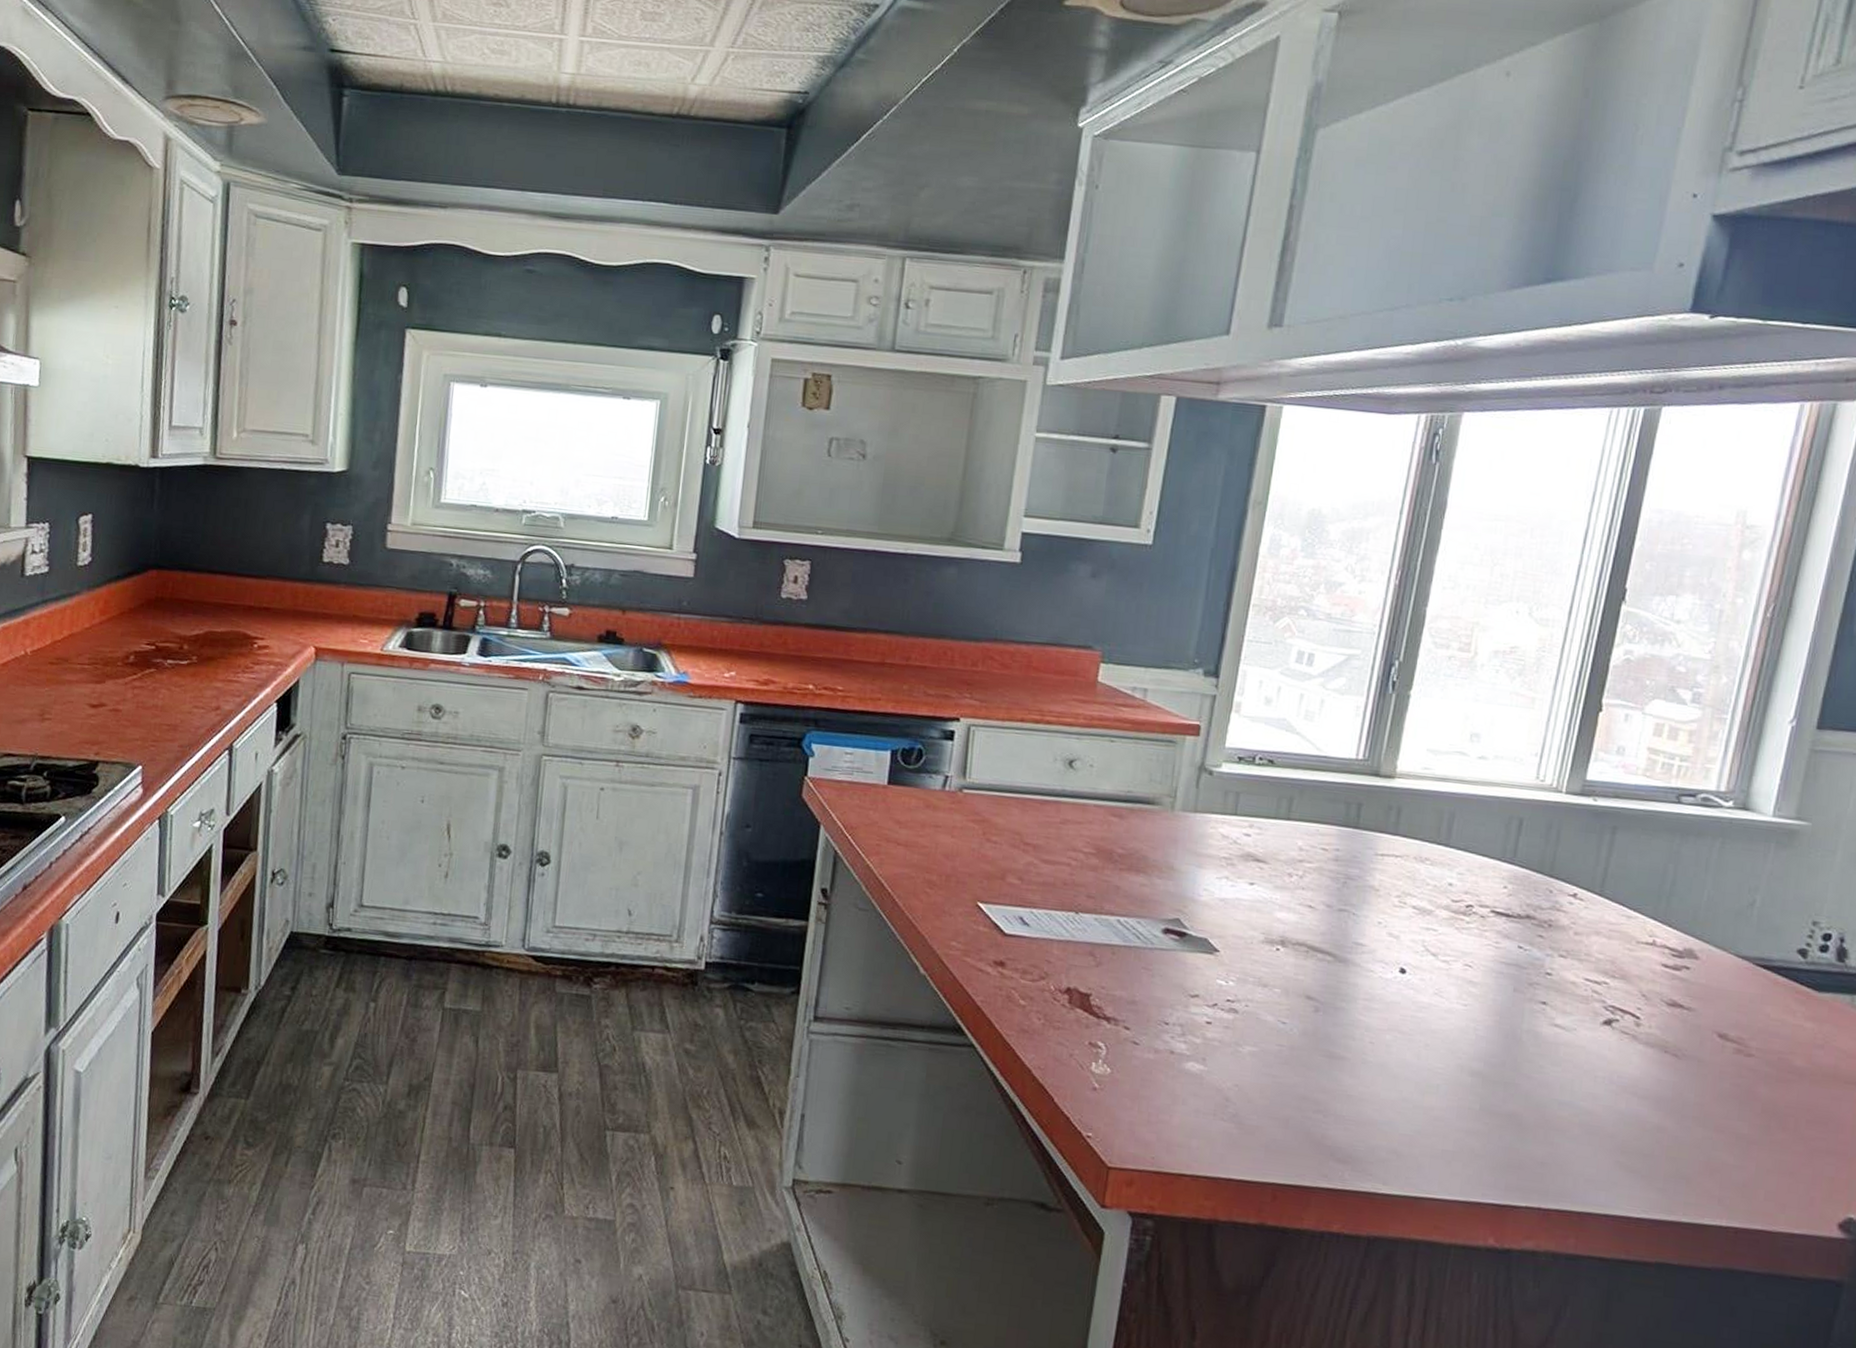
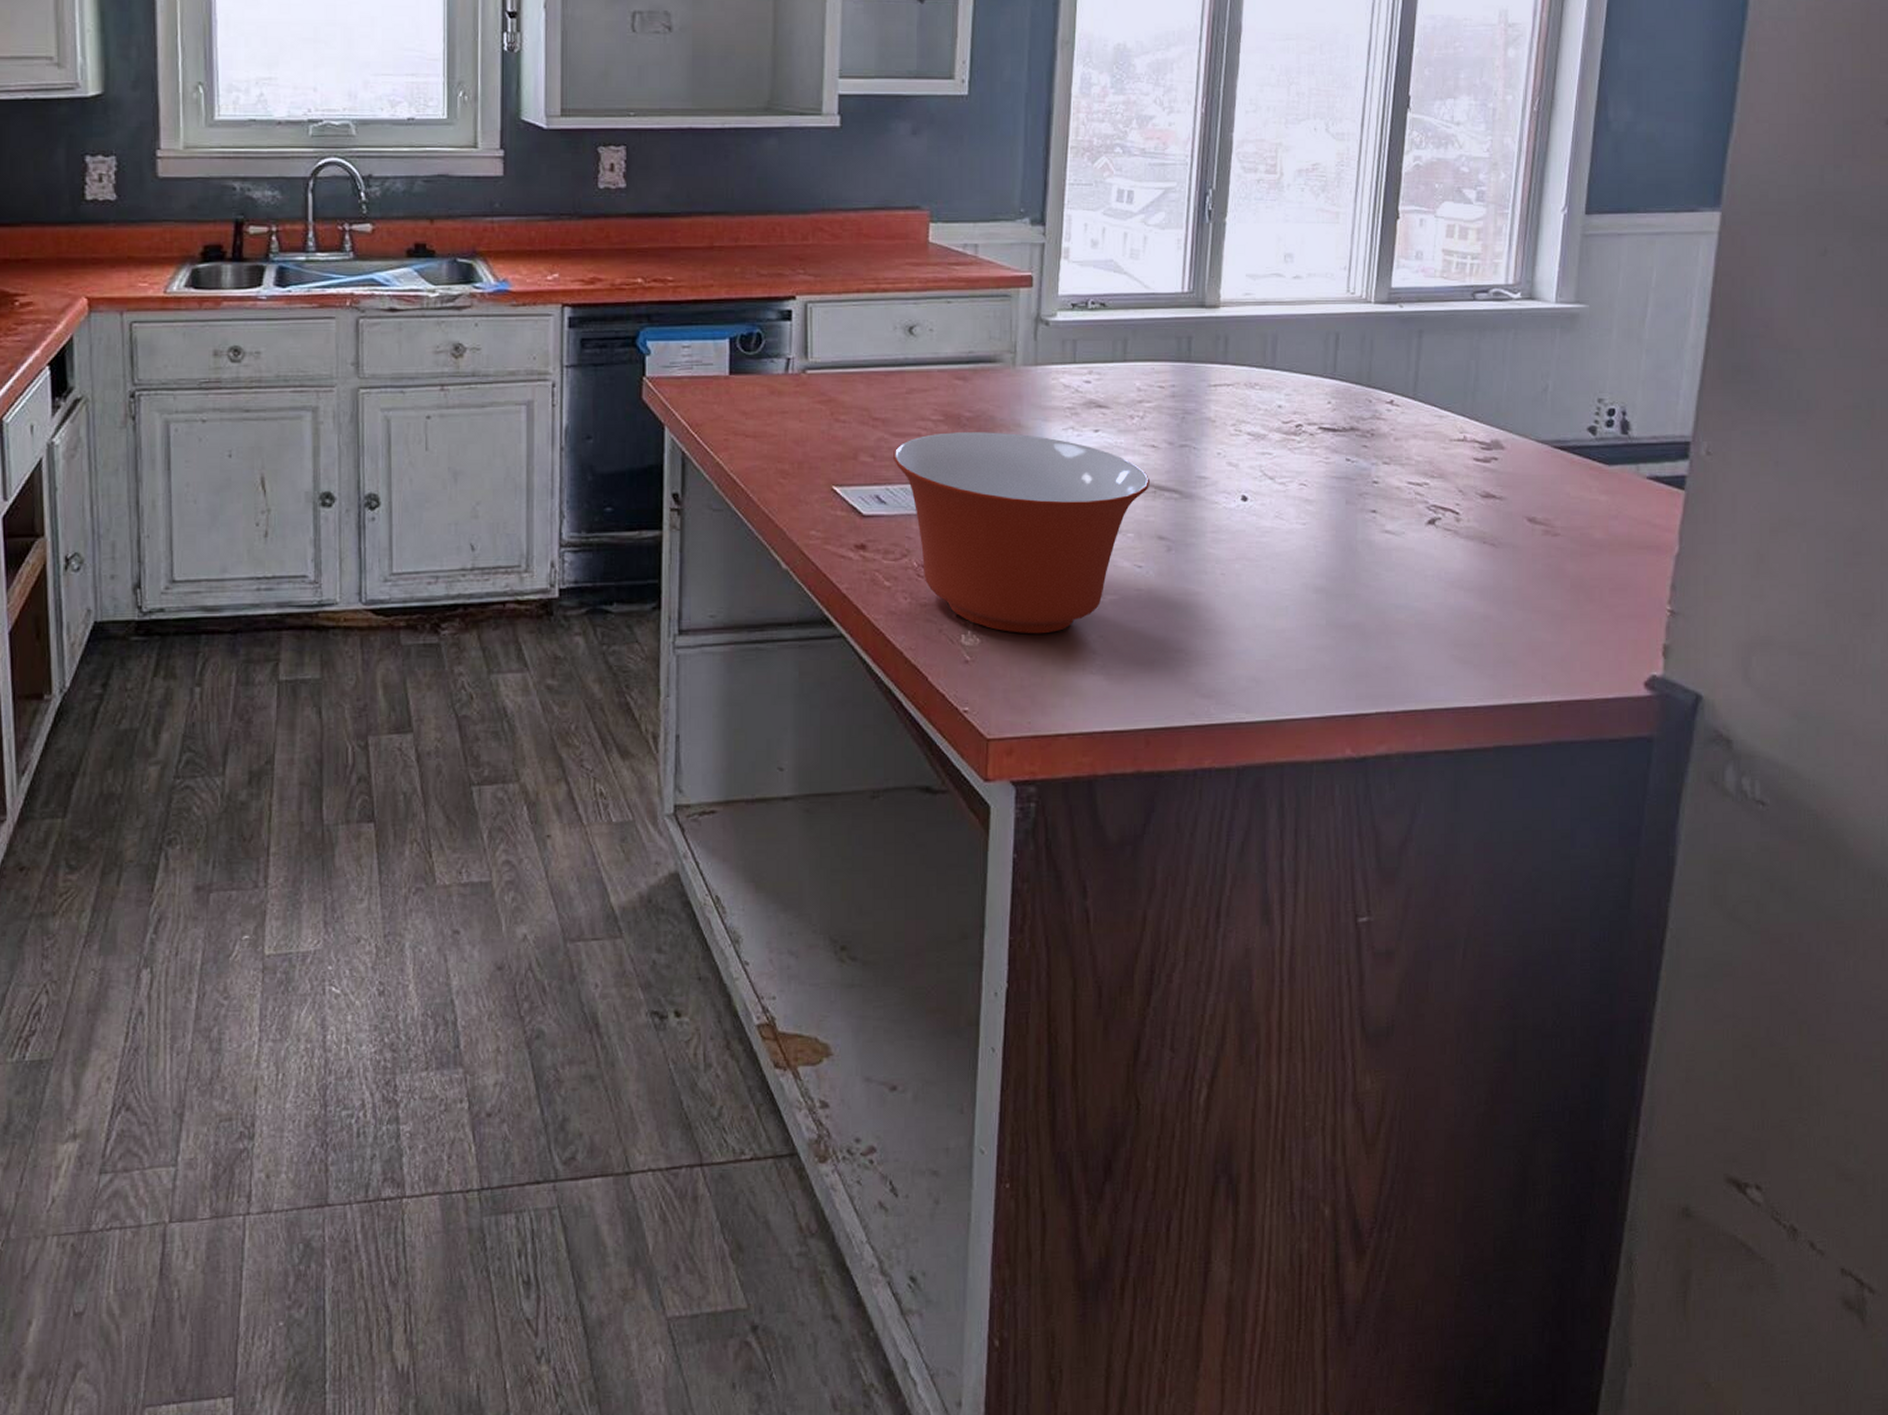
mixing bowl: none [1040,865,1304,1074] -> present [892,432,1151,634]

